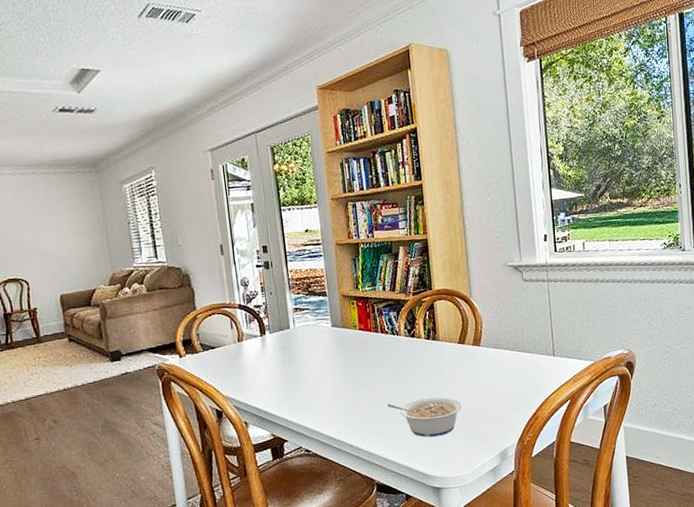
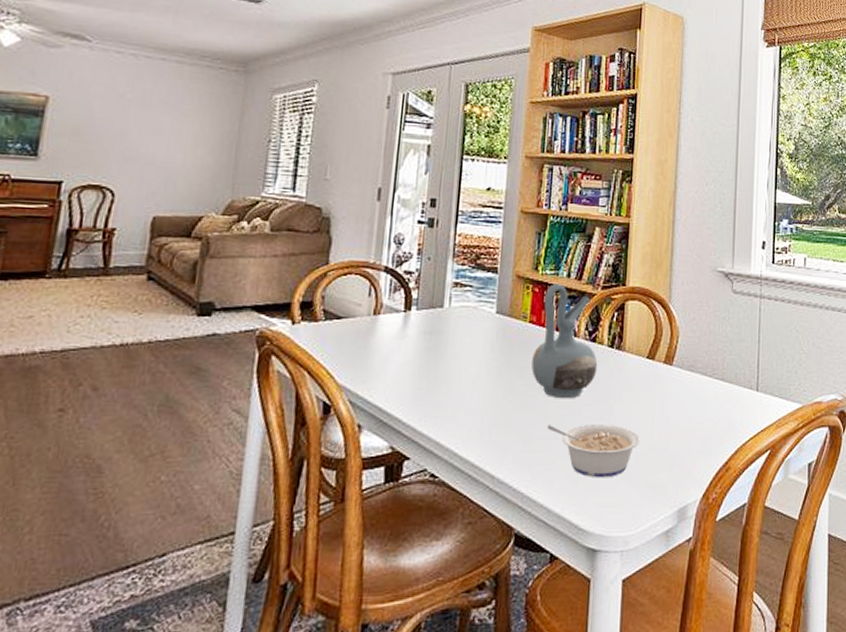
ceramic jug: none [366,296,420,384] -> present [531,284,598,399]

